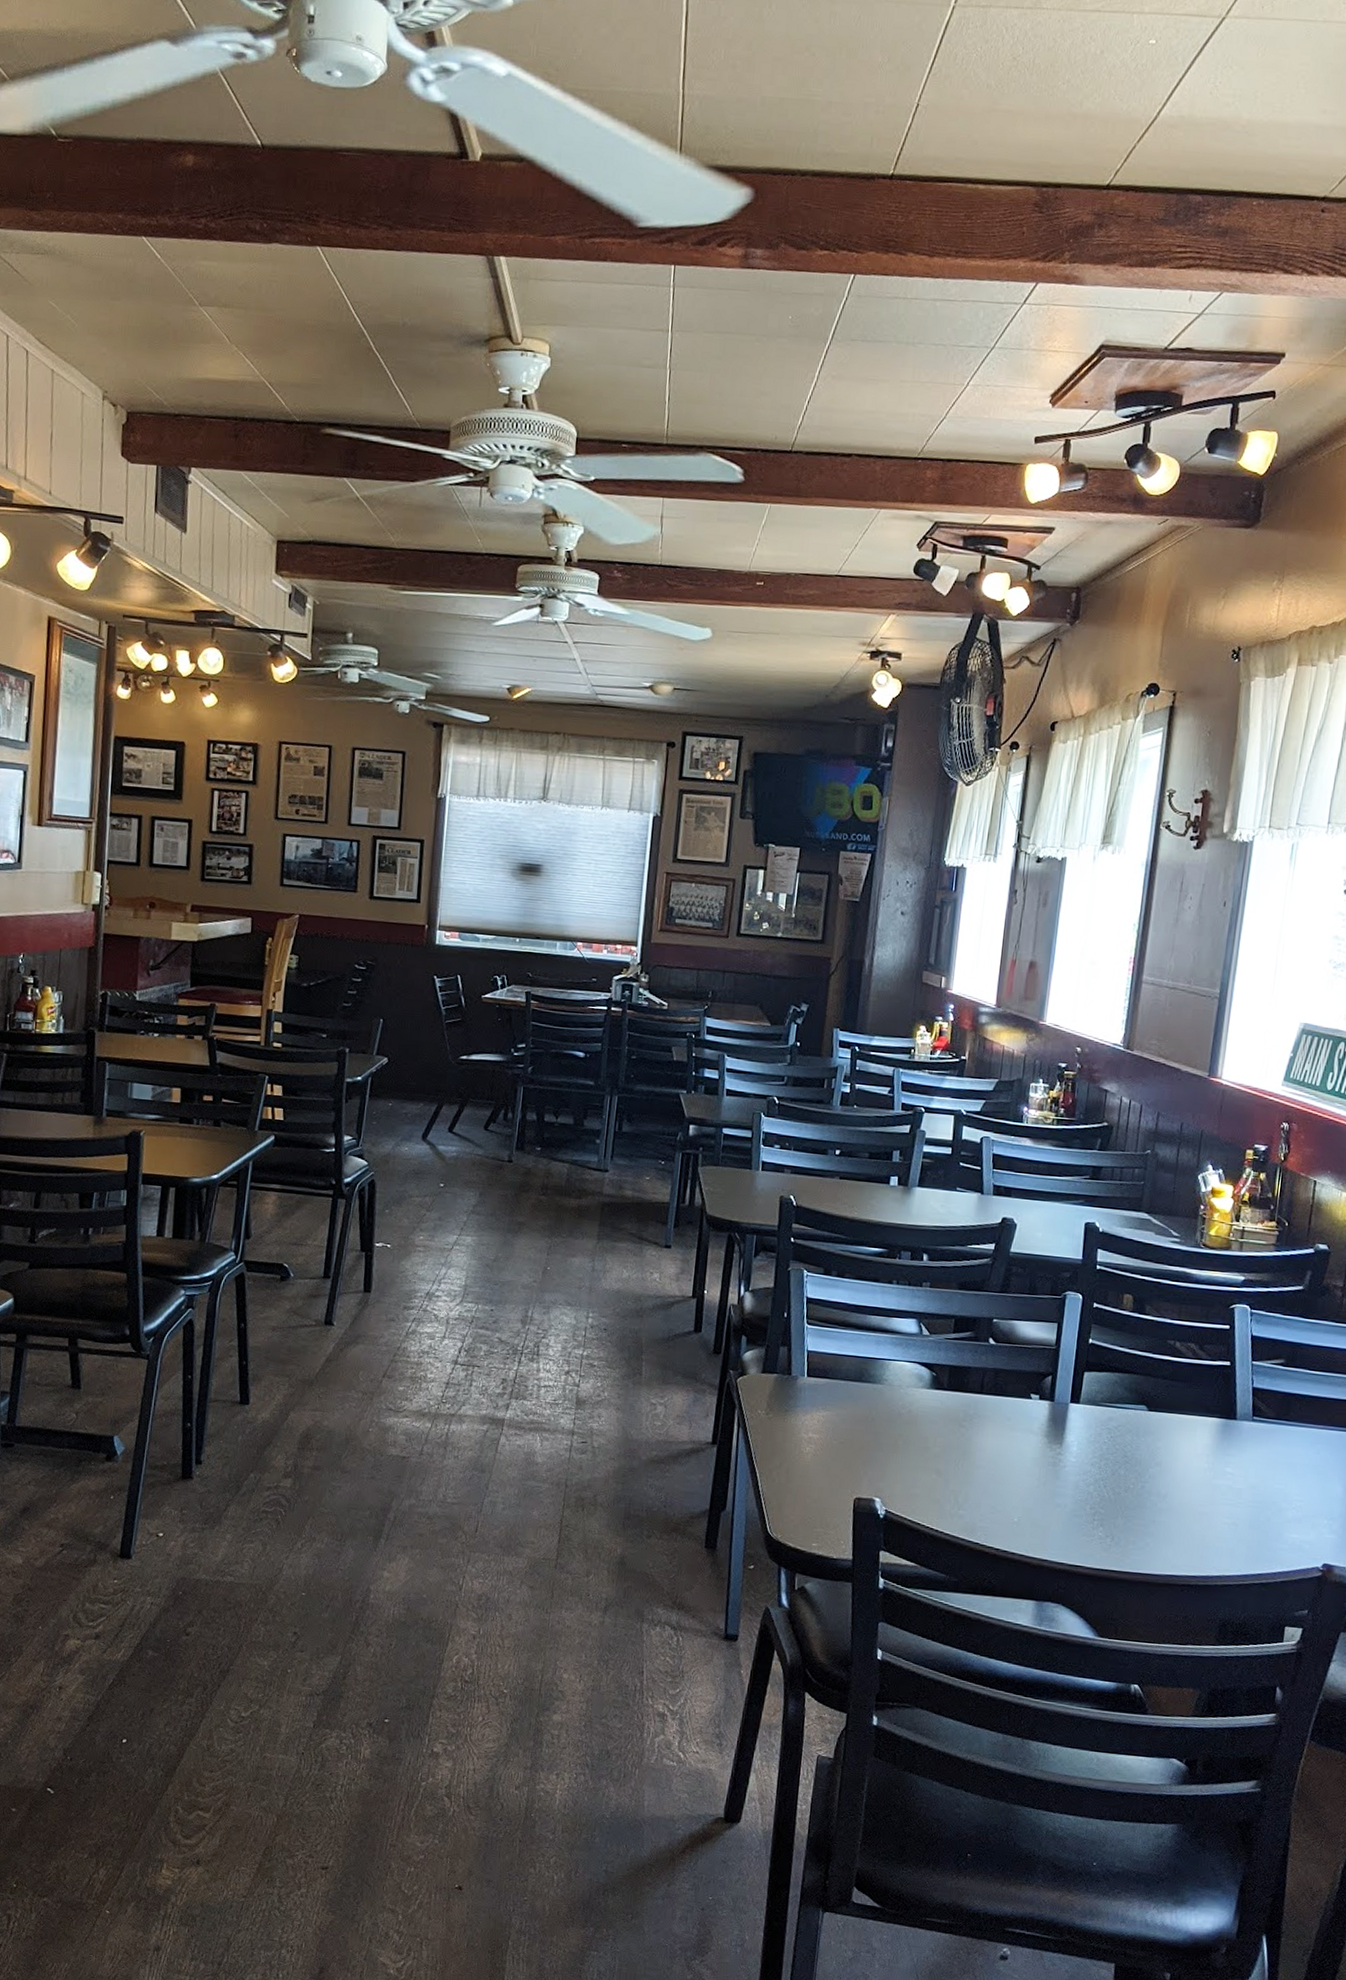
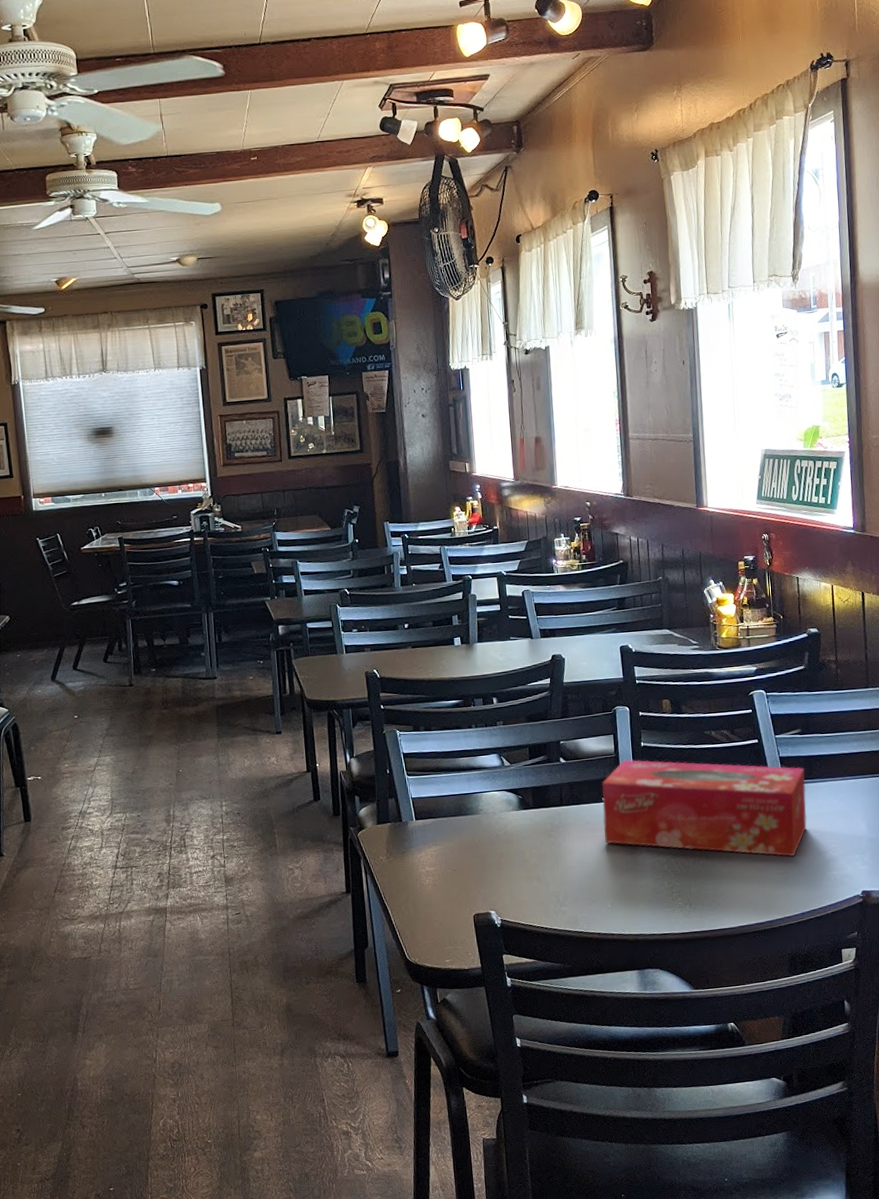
tissue box: none [1024,1355,1281,1507] -> present [601,759,807,857]

